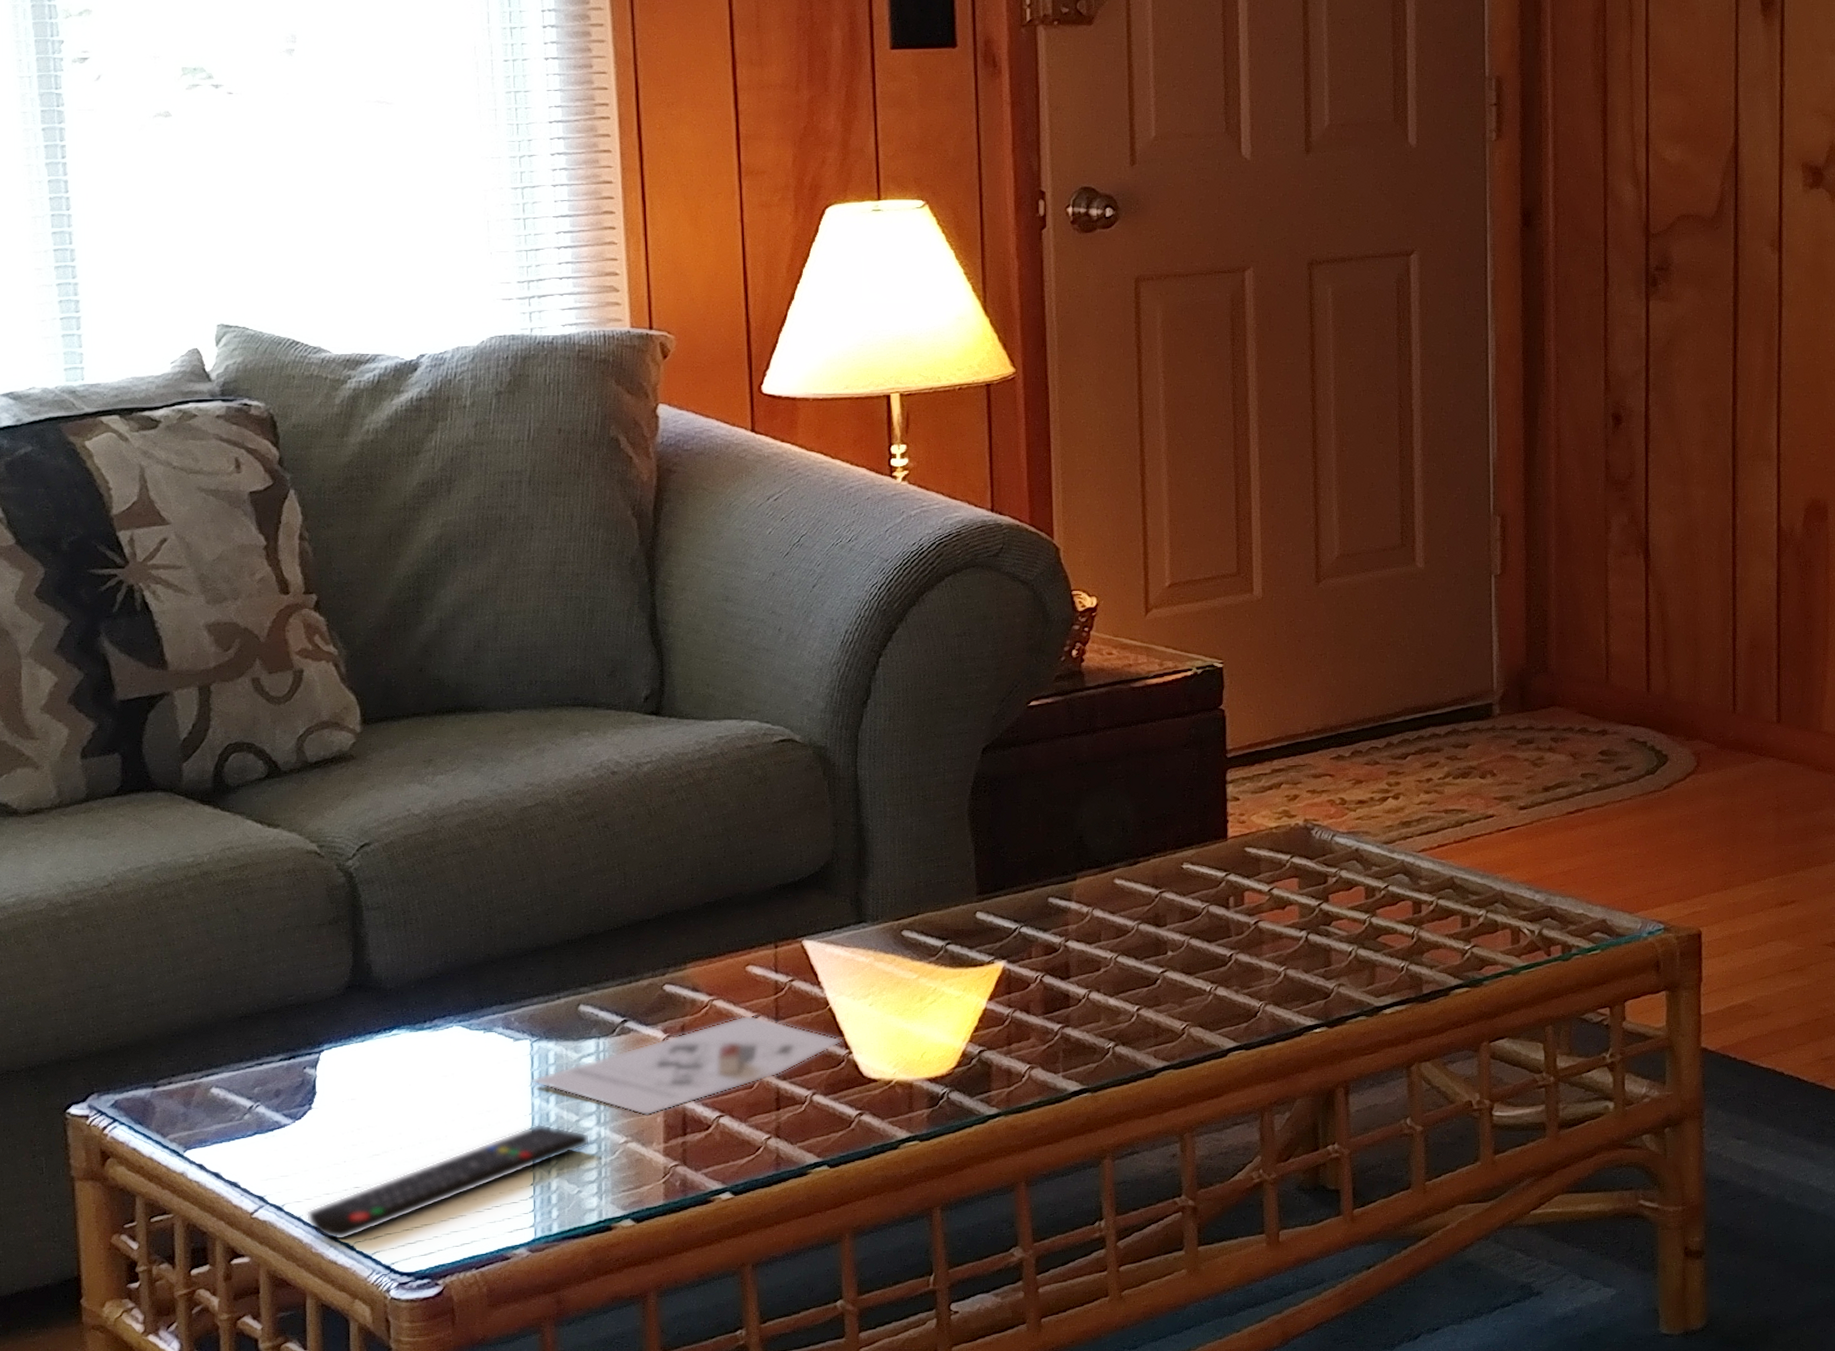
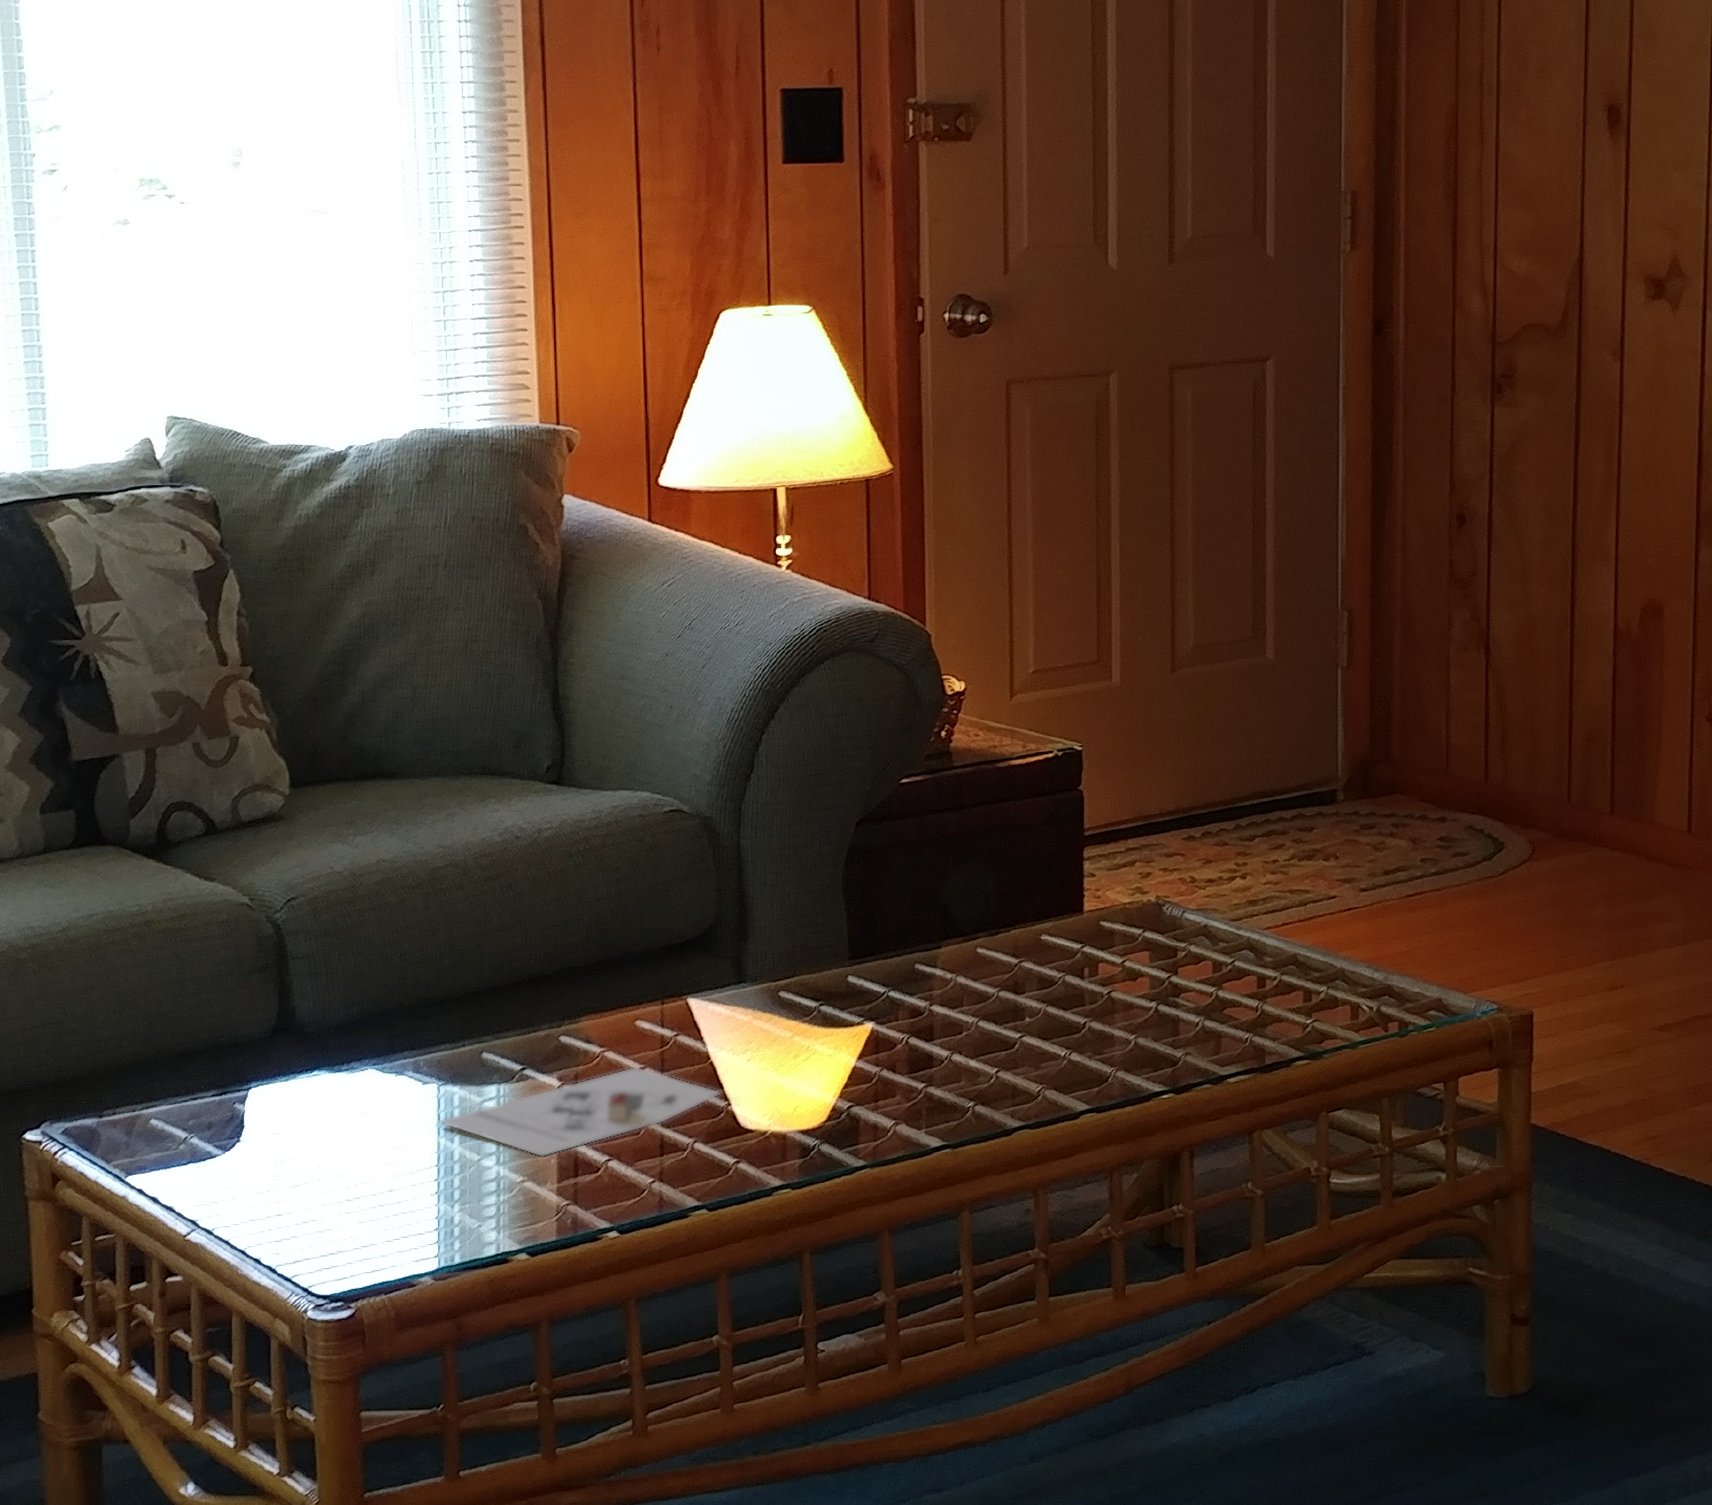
remote control: present [305,1123,591,1241] -> none [233,1162,490,1264]

